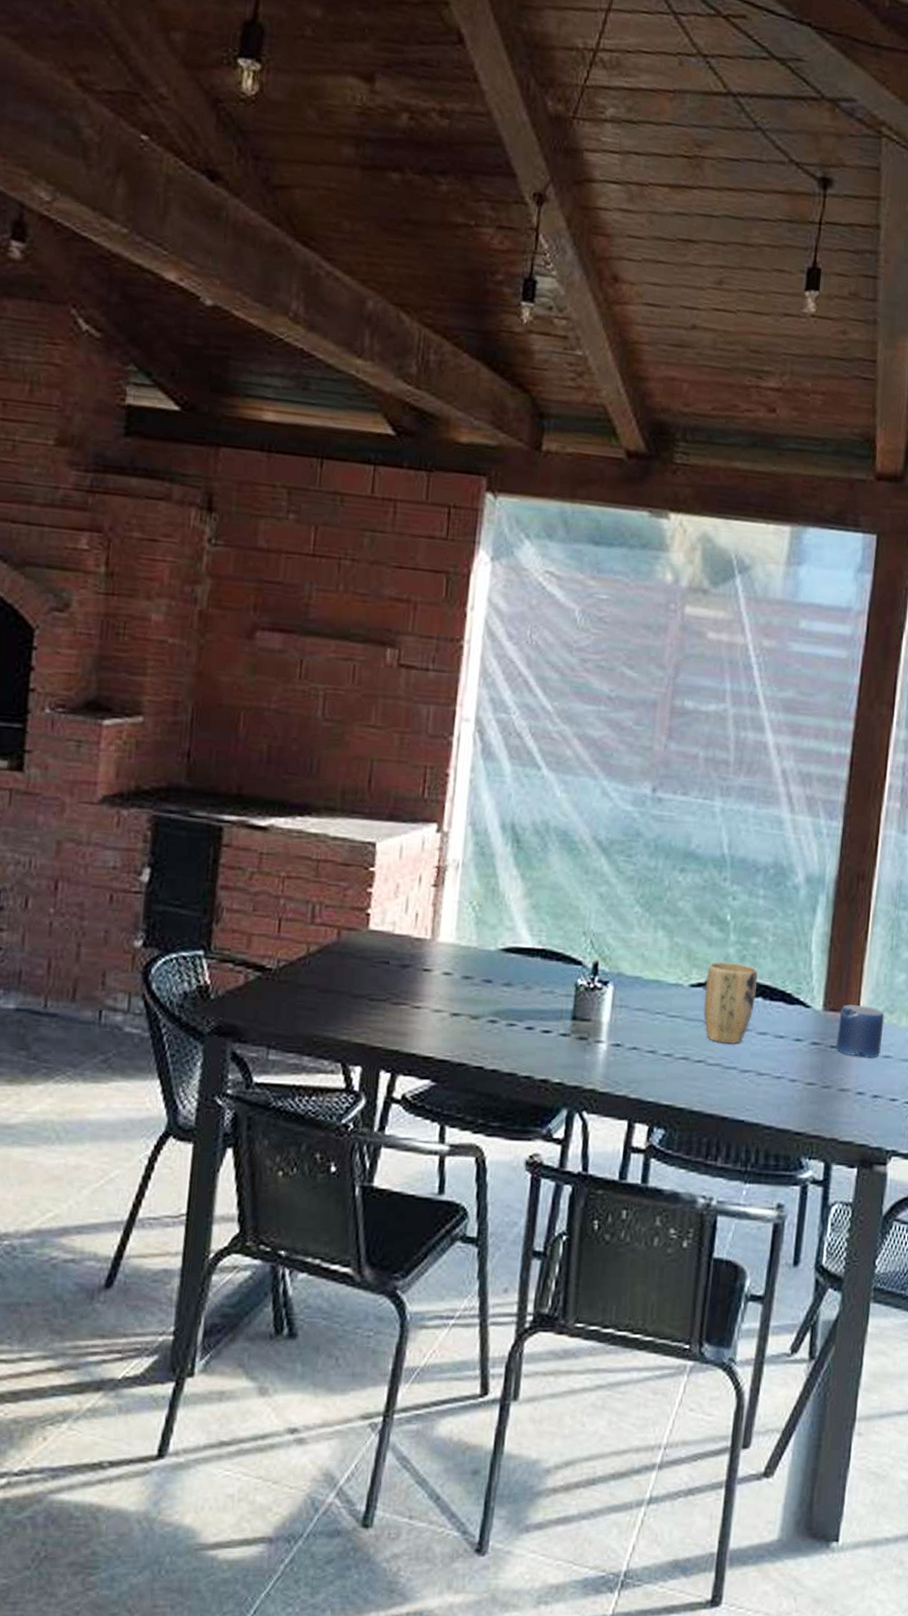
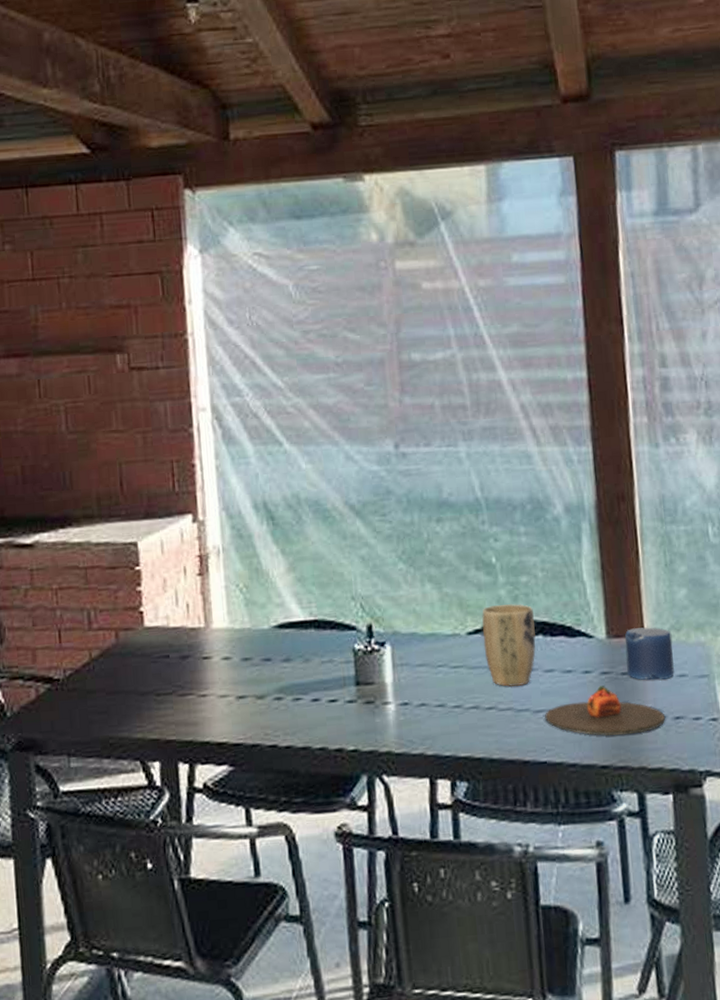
plate: none [750,1055,865,1106] -> present [545,685,666,736]

